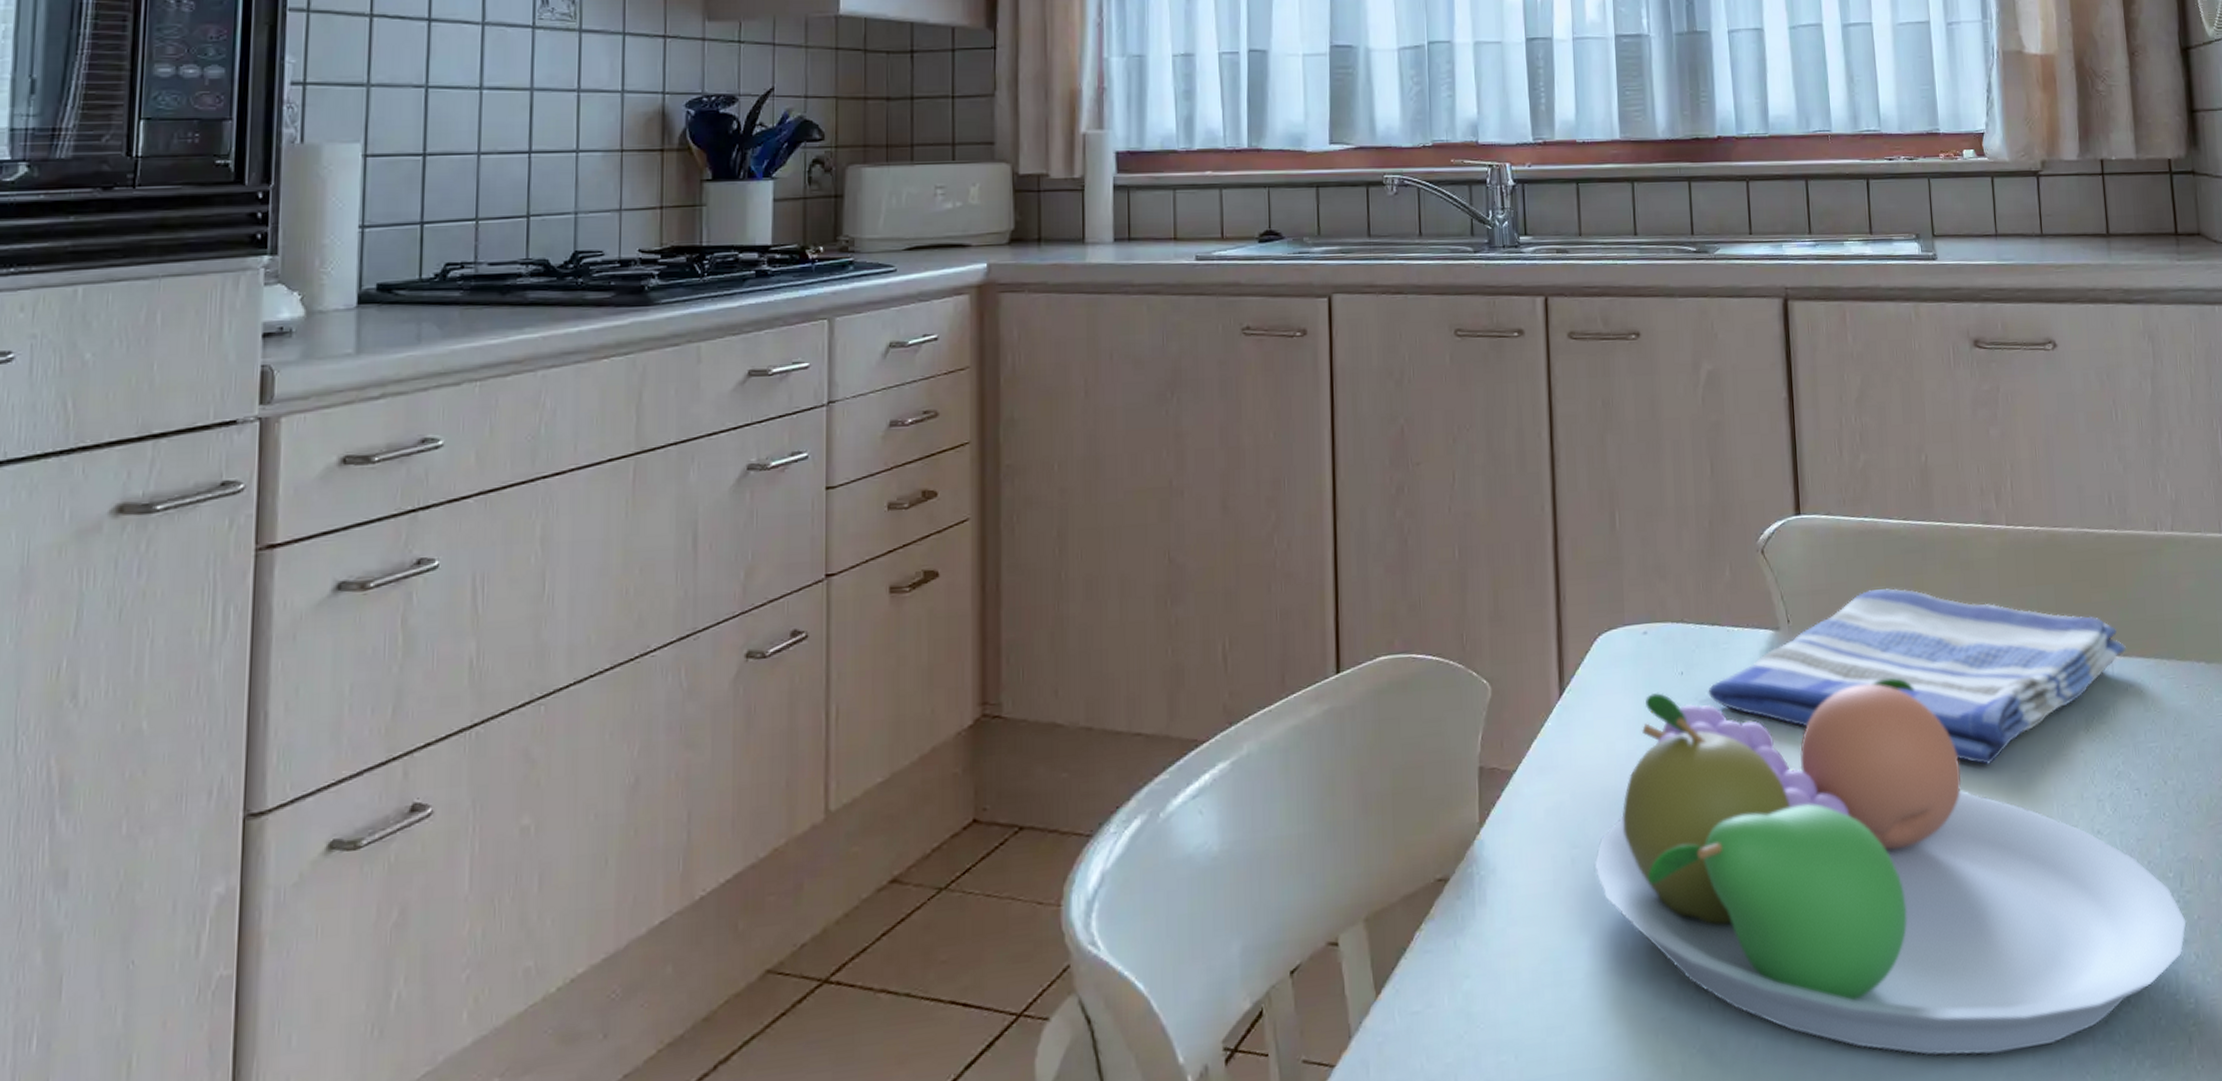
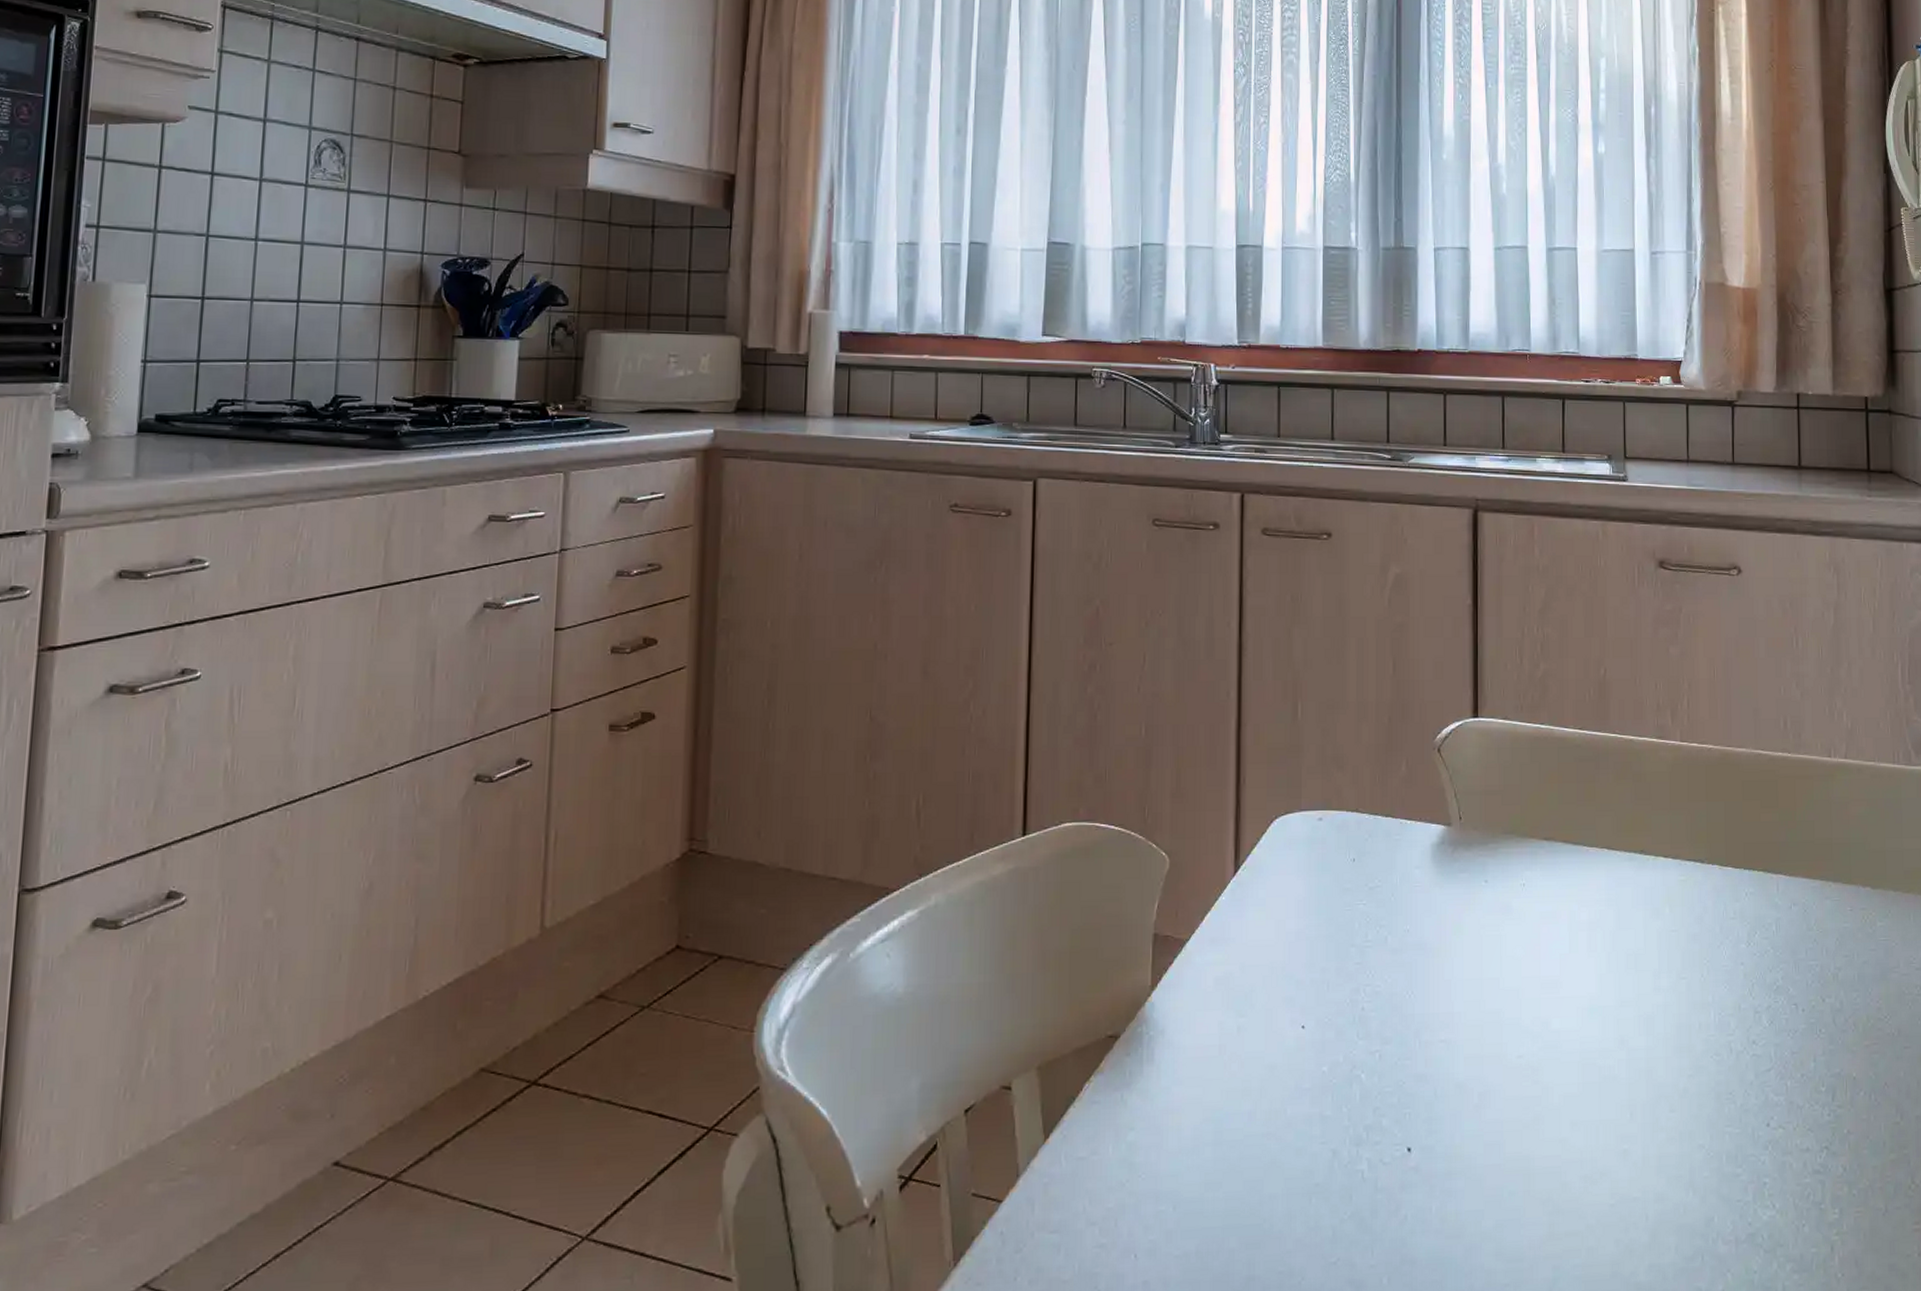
fruit bowl: present [1594,678,2186,1055] -> none [1258,877,1836,1245]
dish towel: present [1708,588,2127,765] -> none [1378,794,1793,969]

